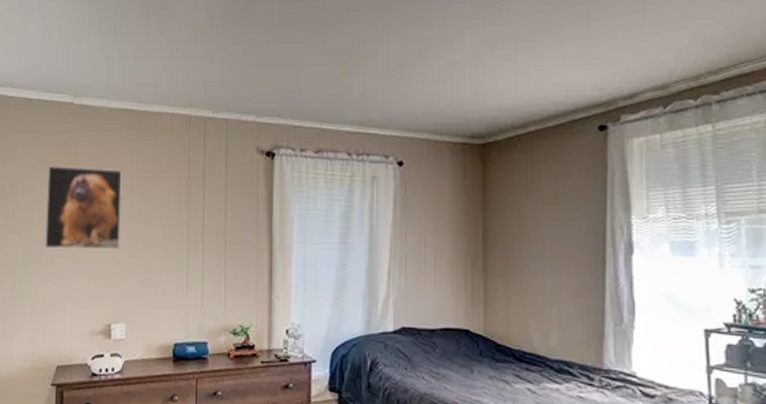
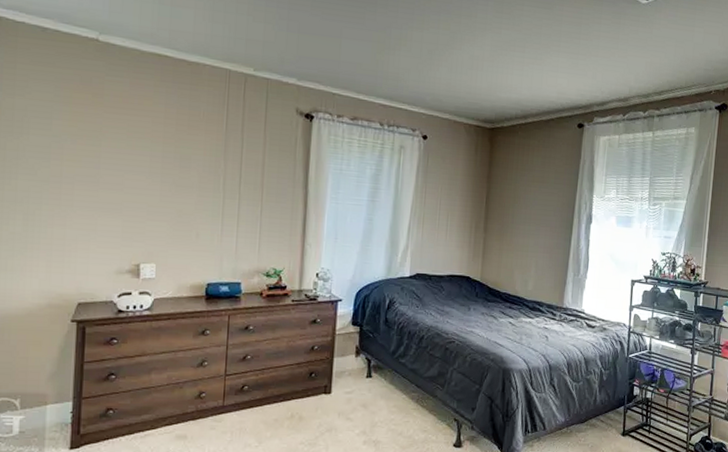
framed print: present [44,165,122,250] -> none [63,101,155,192]

